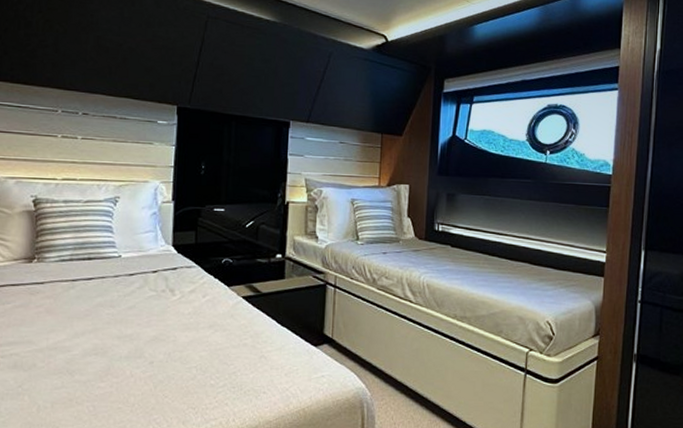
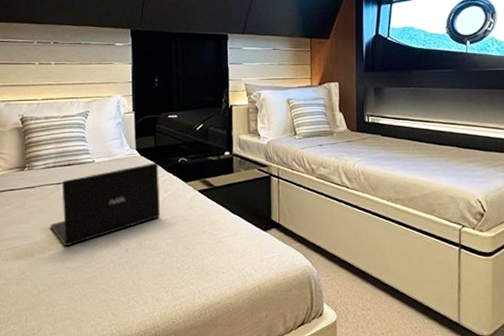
laptop: none [59,262,198,356] -> present [50,162,160,247]

